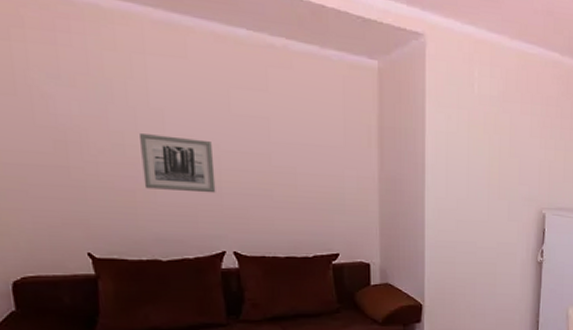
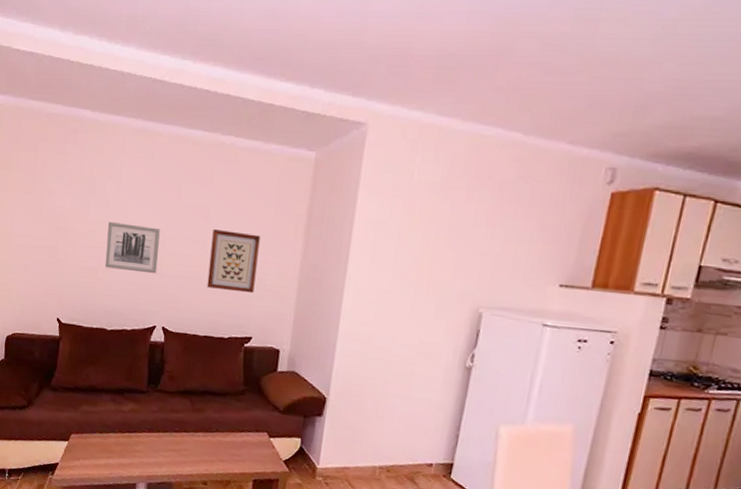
wall art: none [277,142,334,209] -> present [207,229,261,294]

